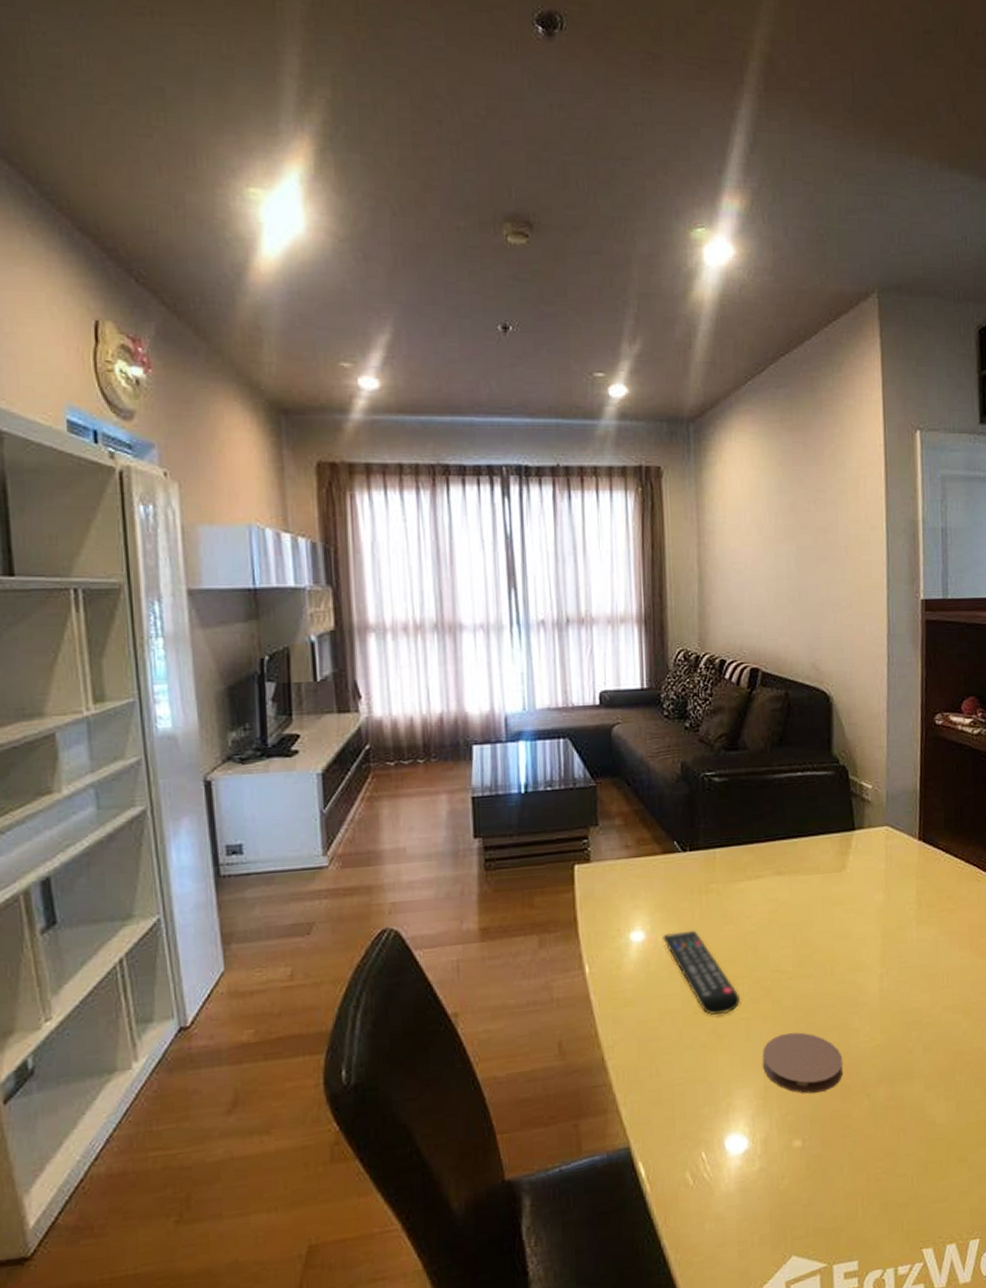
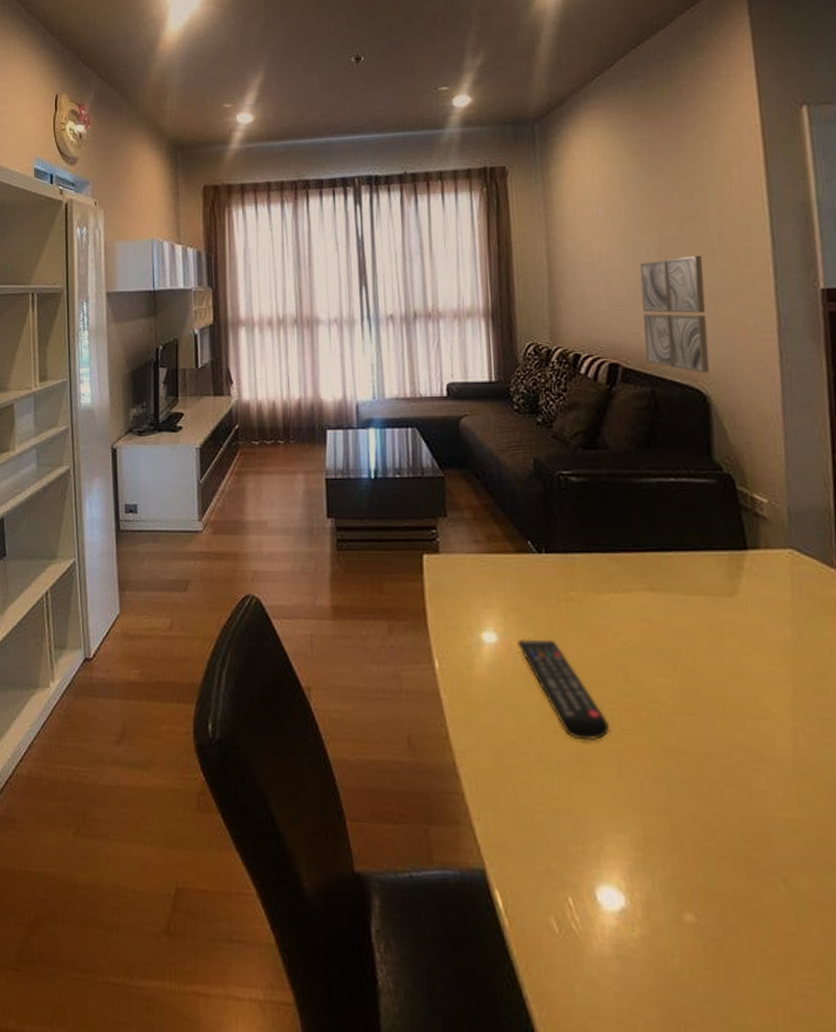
coaster: present [762,1032,844,1094] -> none [639,778,748,861]
wall art: none [779,565,834,676] -> present [639,255,710,373]

